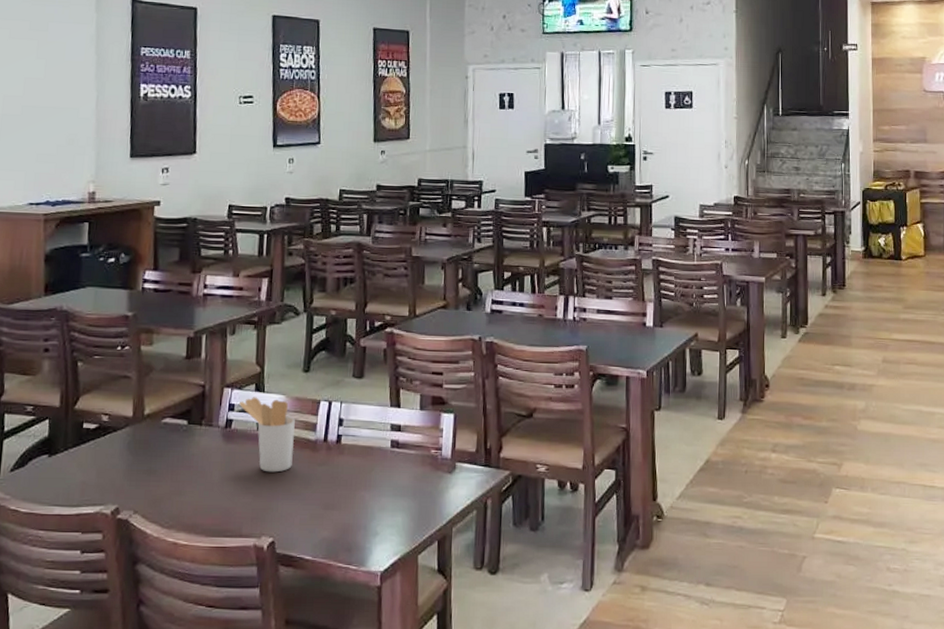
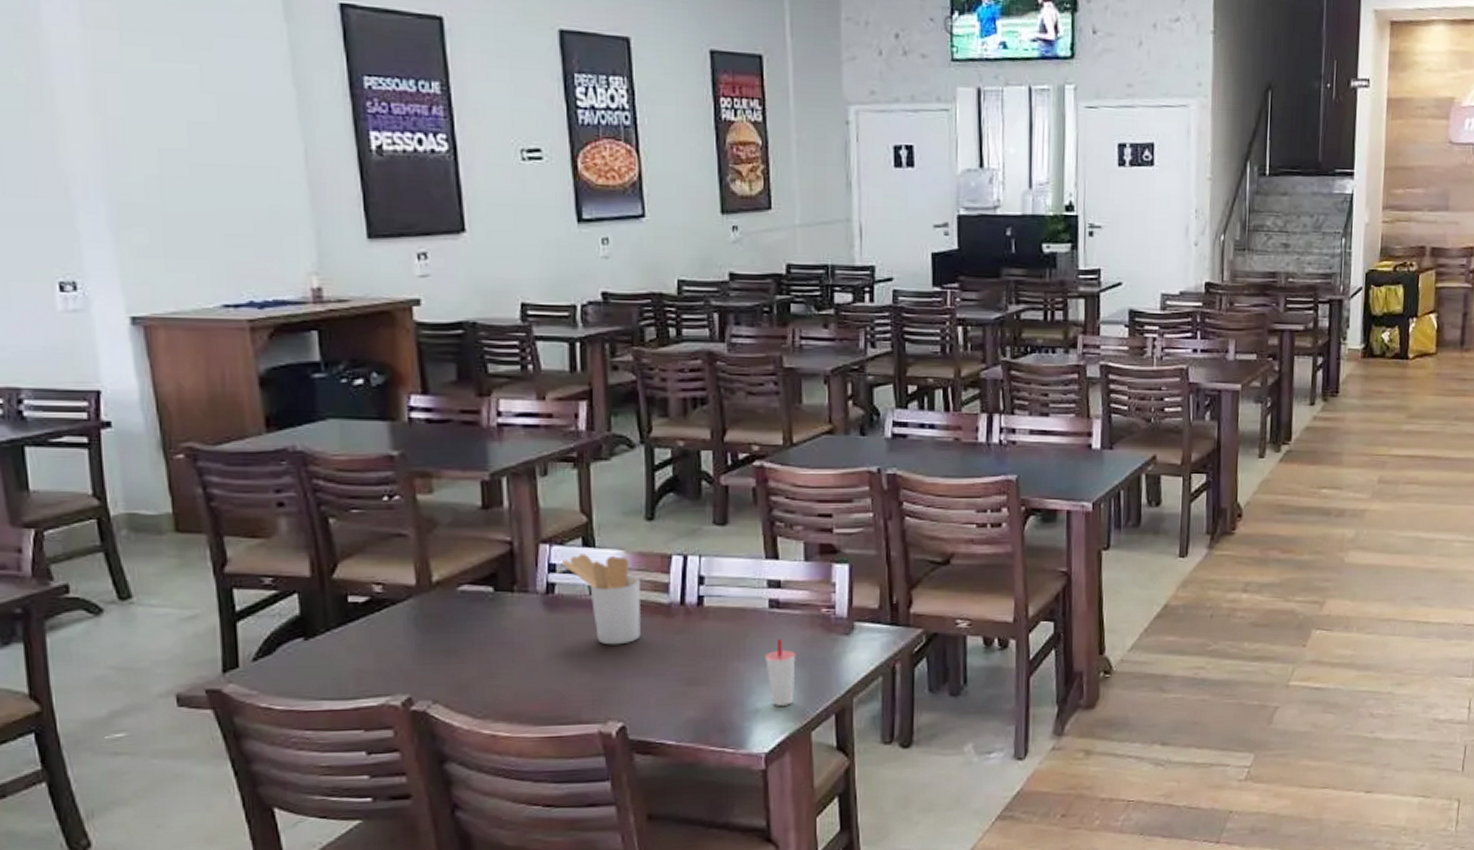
cup: none [384,473,410,531] -> present [764,638,796,706]

